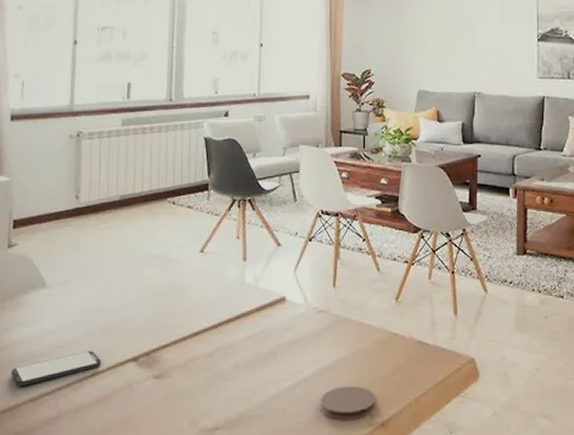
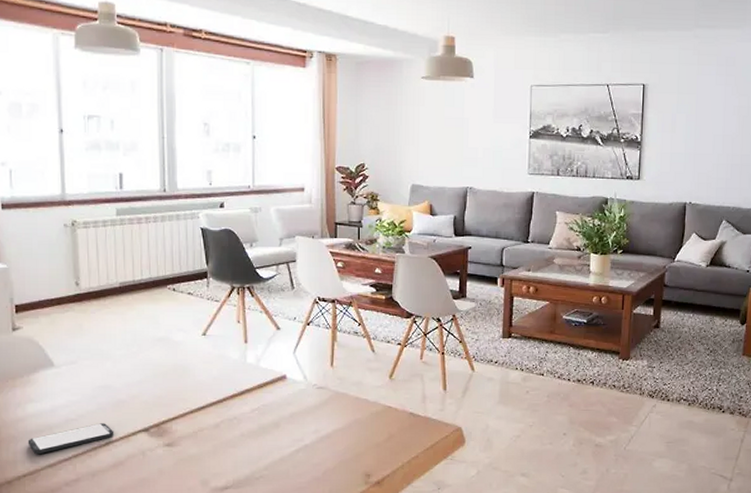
coaster: present [320,385,376,421] -> none [320,451,371,480]

